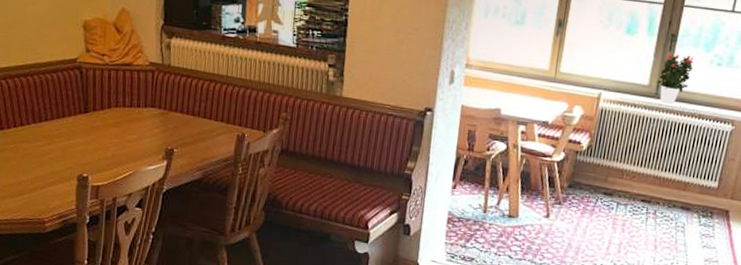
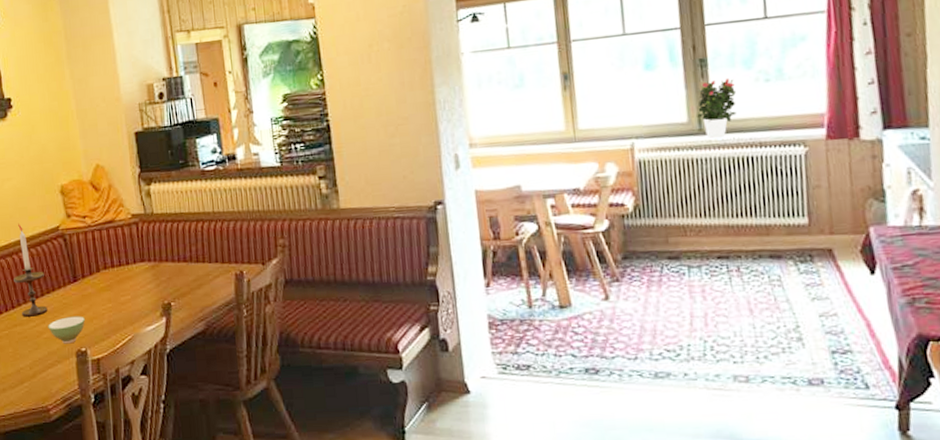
candlestick: none [26,47,57,137] -> present [14,223,48,317]
bowl: none [54,143,91,168] -> present [48,316,86,344]

